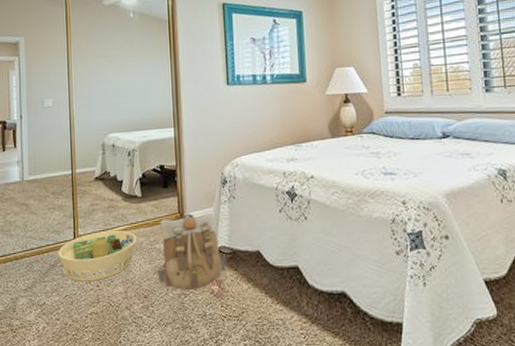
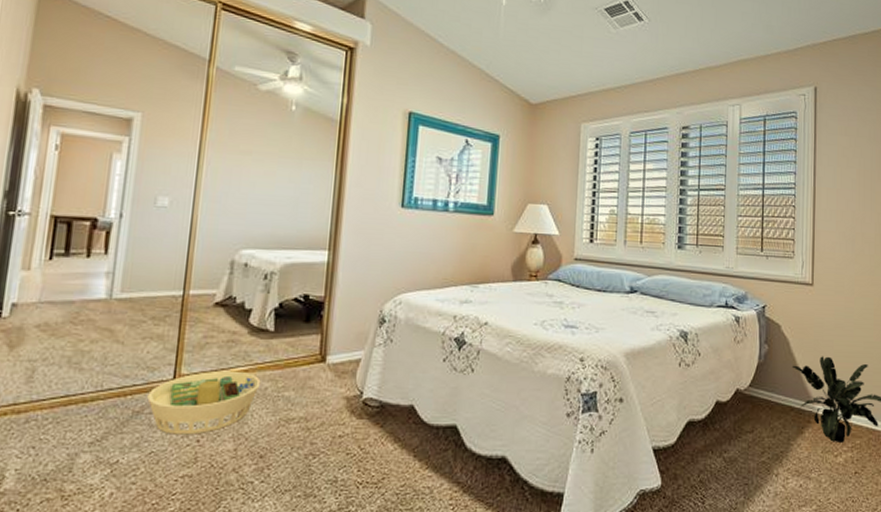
backpack: present [156,212,228,297] -> none [279,356,374,459]

